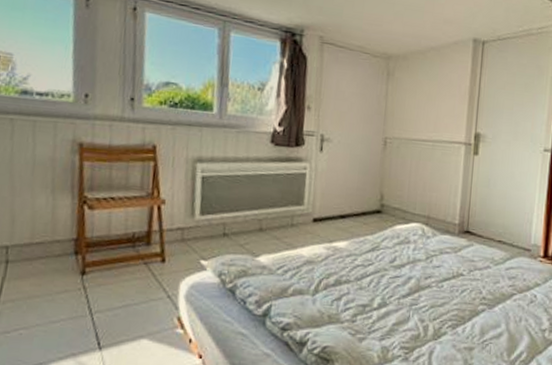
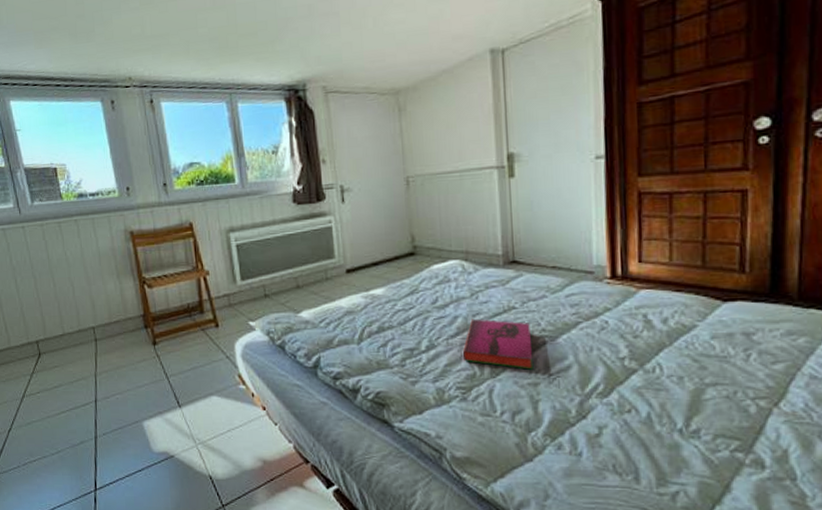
hardback book: none [410,281,473,335] -> present [462,319,534,370]

